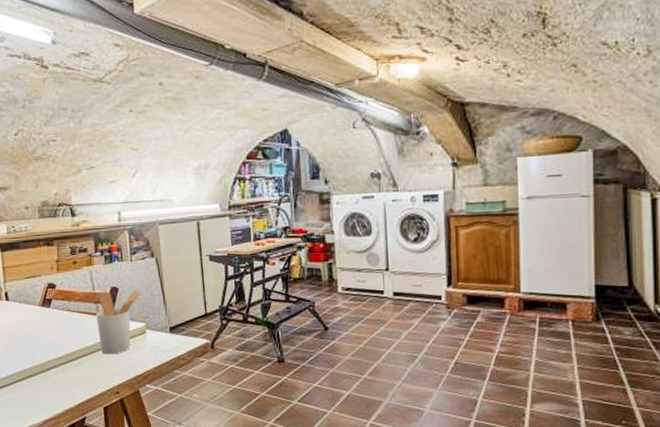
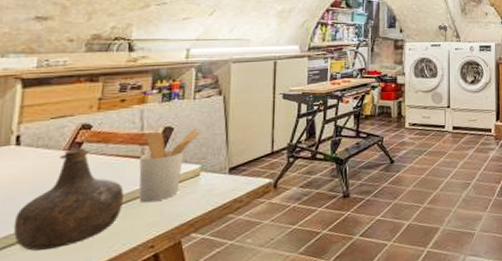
bottle: none [16,304,90,387] -> present [13,148,124,251]

